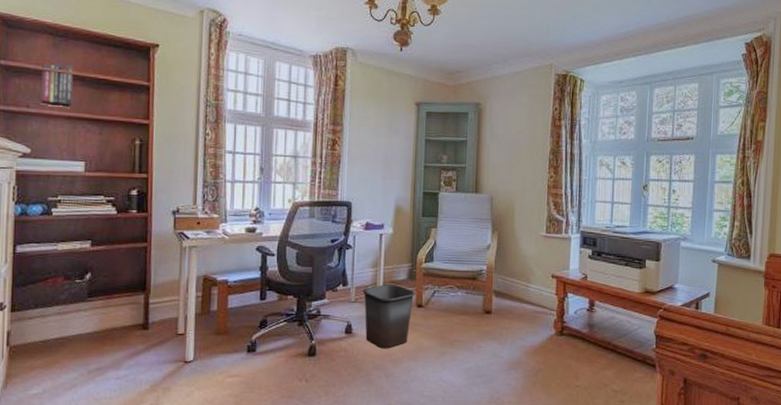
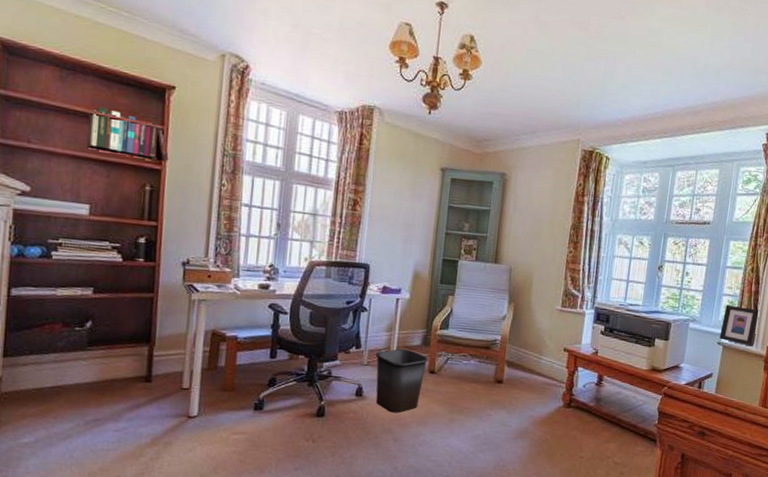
books: present [41,62,74,107] -> none [43,96,82,146]
books: none [79,68,156,117] -> present [86,106,169,162]
picture frame: none [713,220,755,263] -> present [719,304,760,347]

